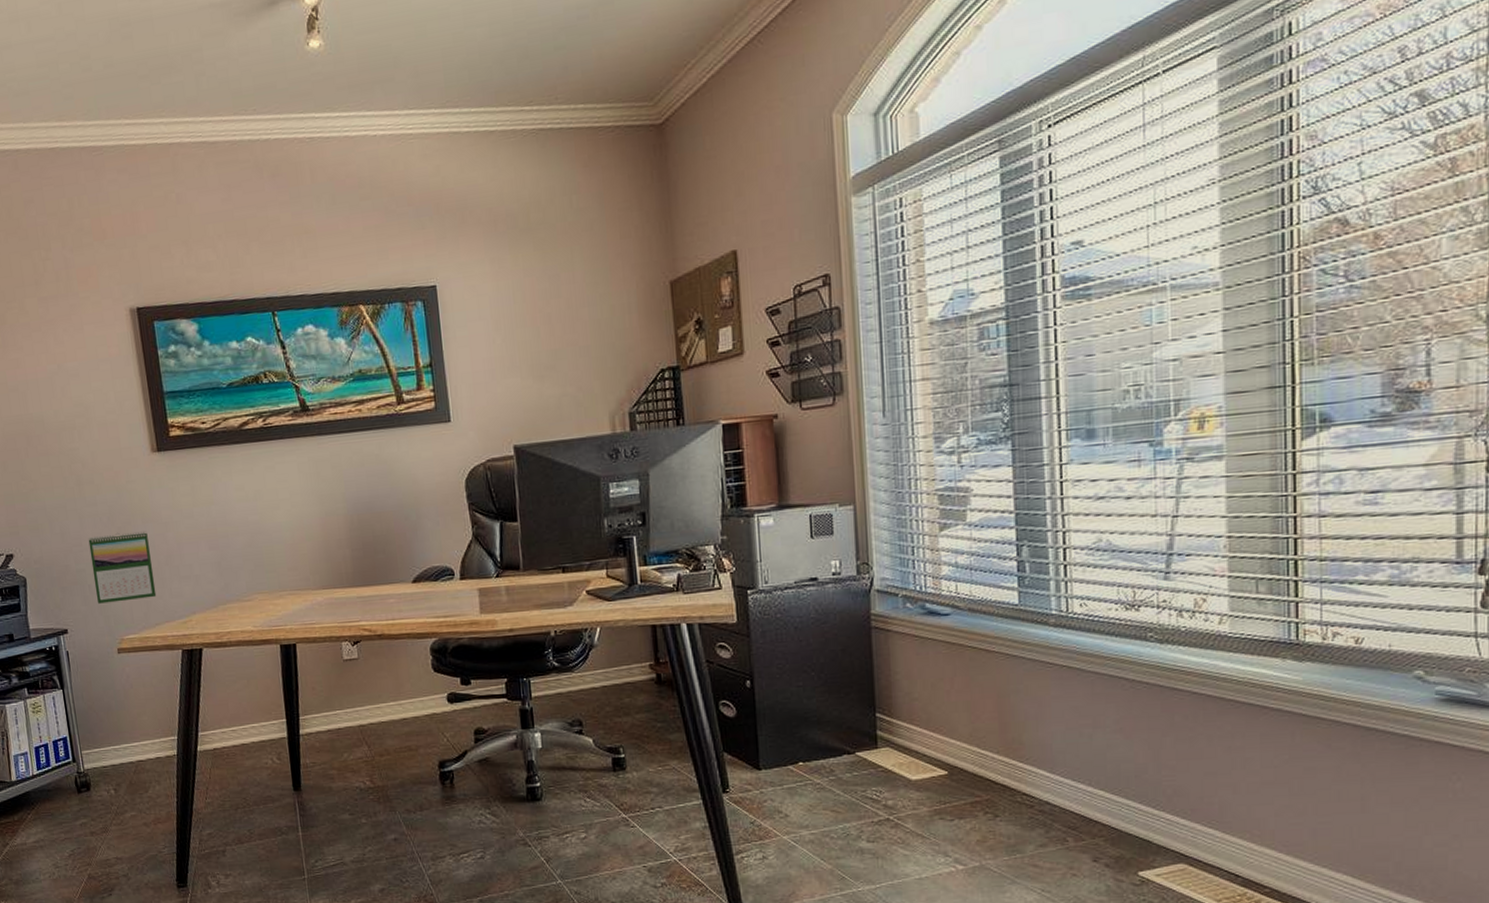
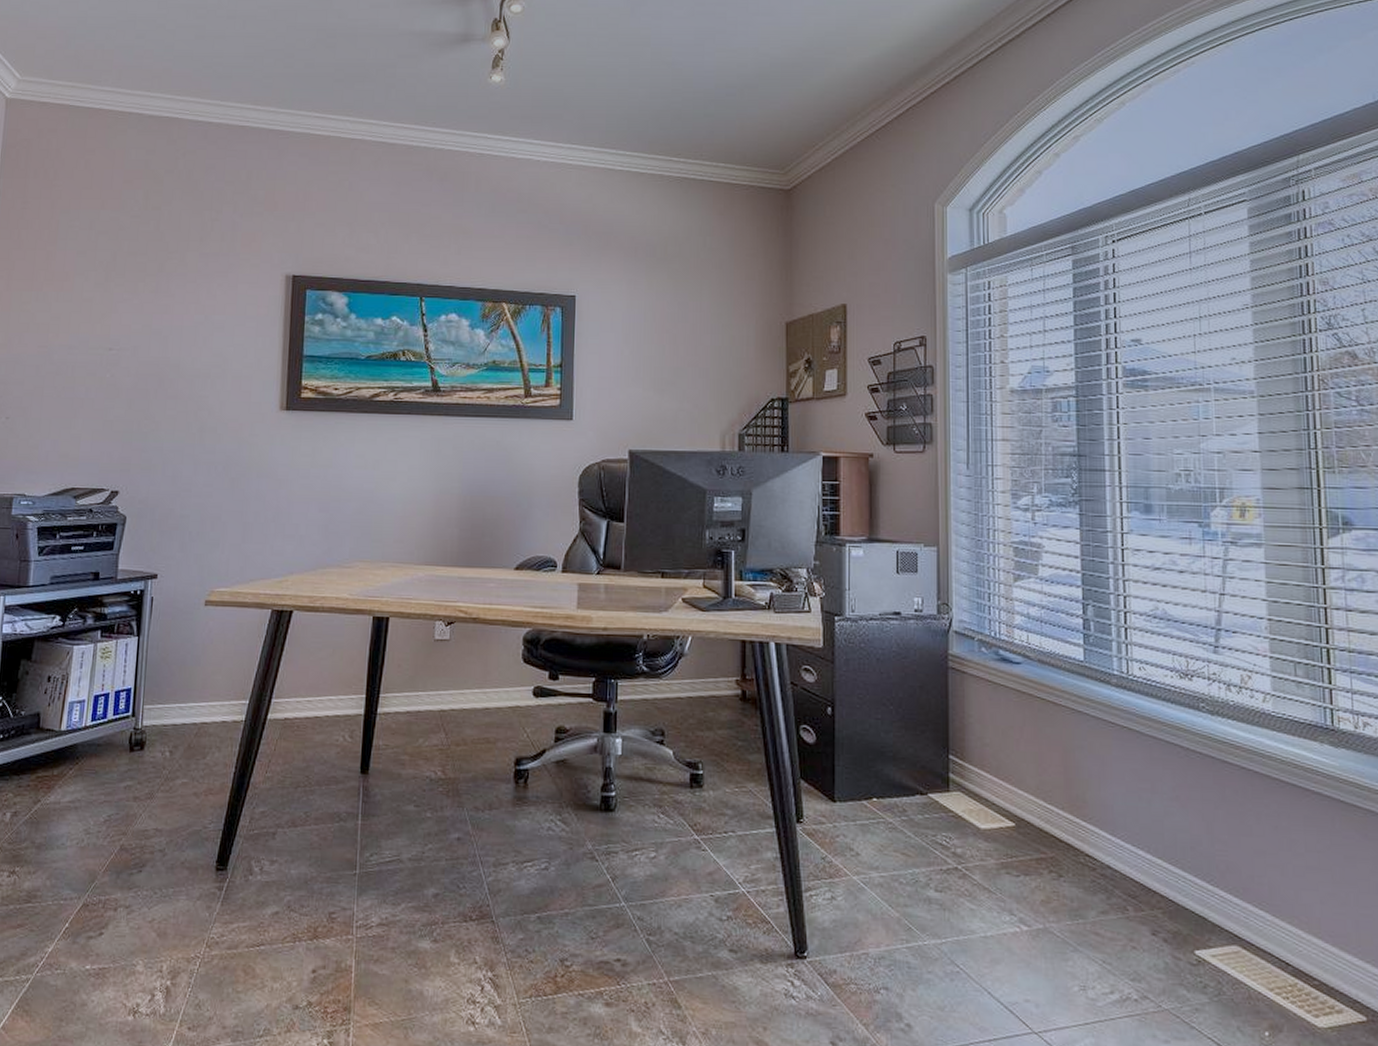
calendar: present [88,531,157,604] -> none [194,483,260,553]

